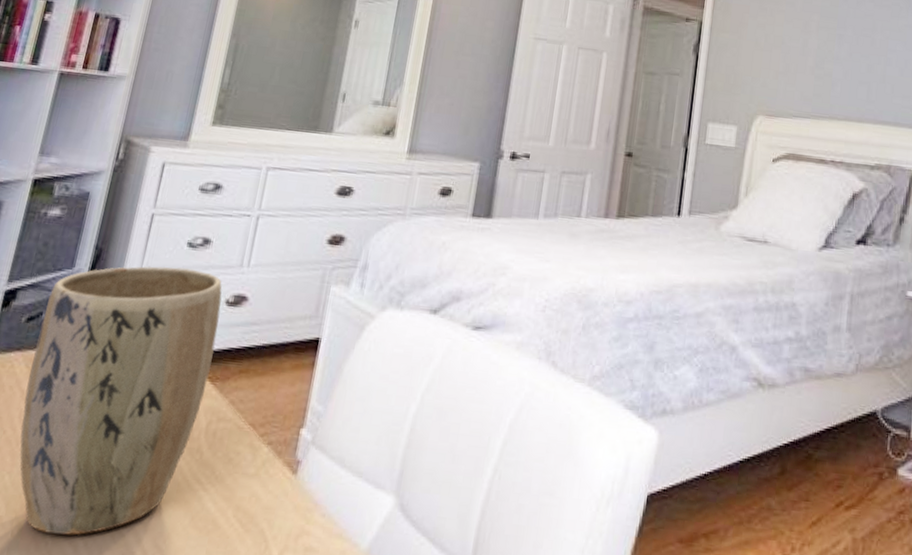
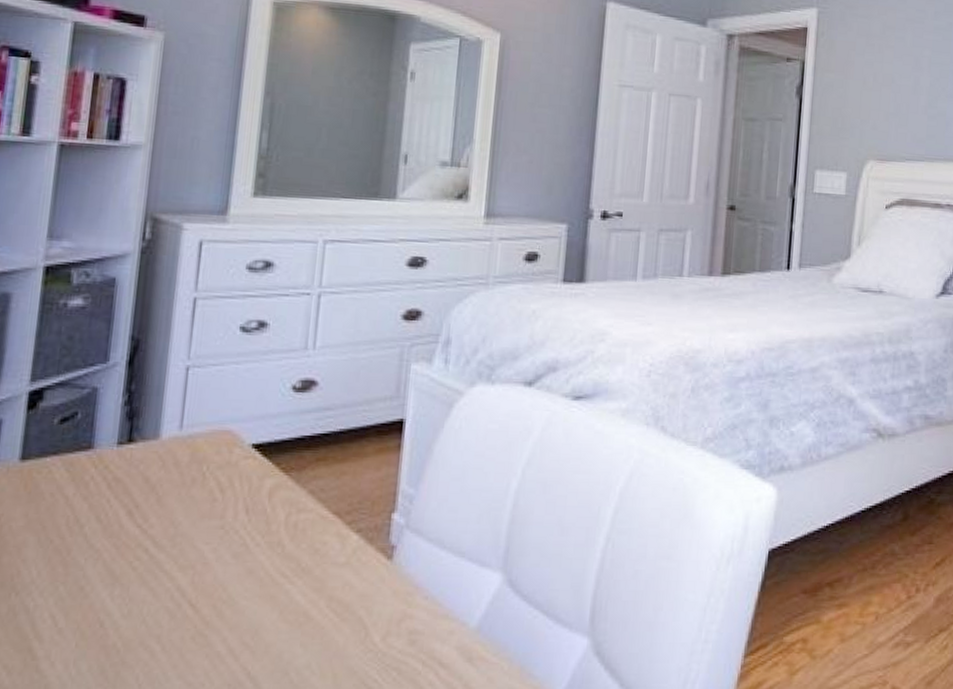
plant pot: present [20,266,222,536] -> none [69,354,287,642]

